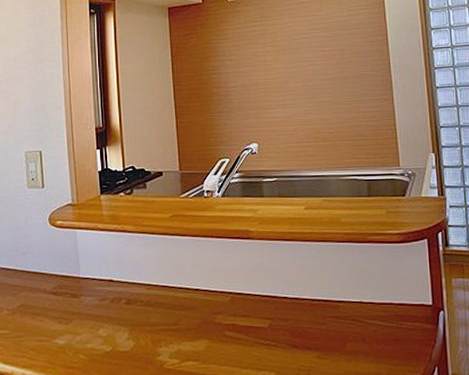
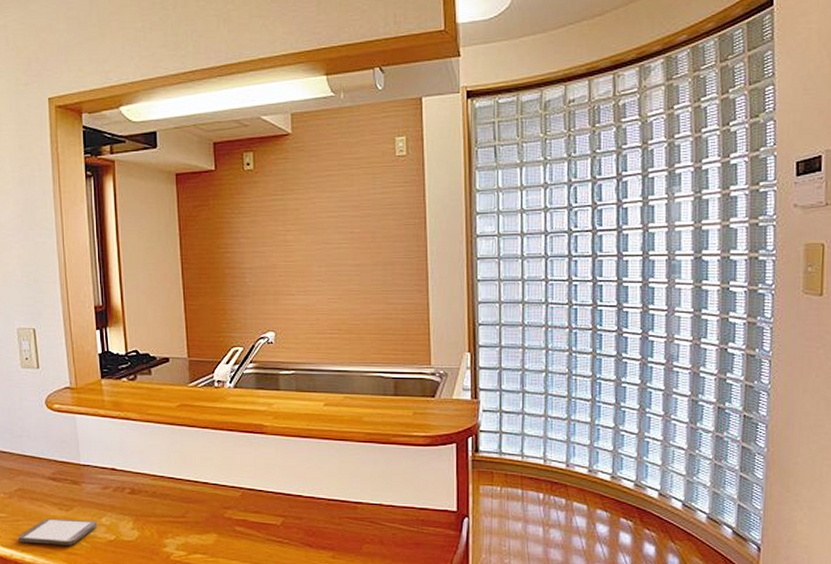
smartphone: none [18,332,95,359] -> present [17,518,98,545]

